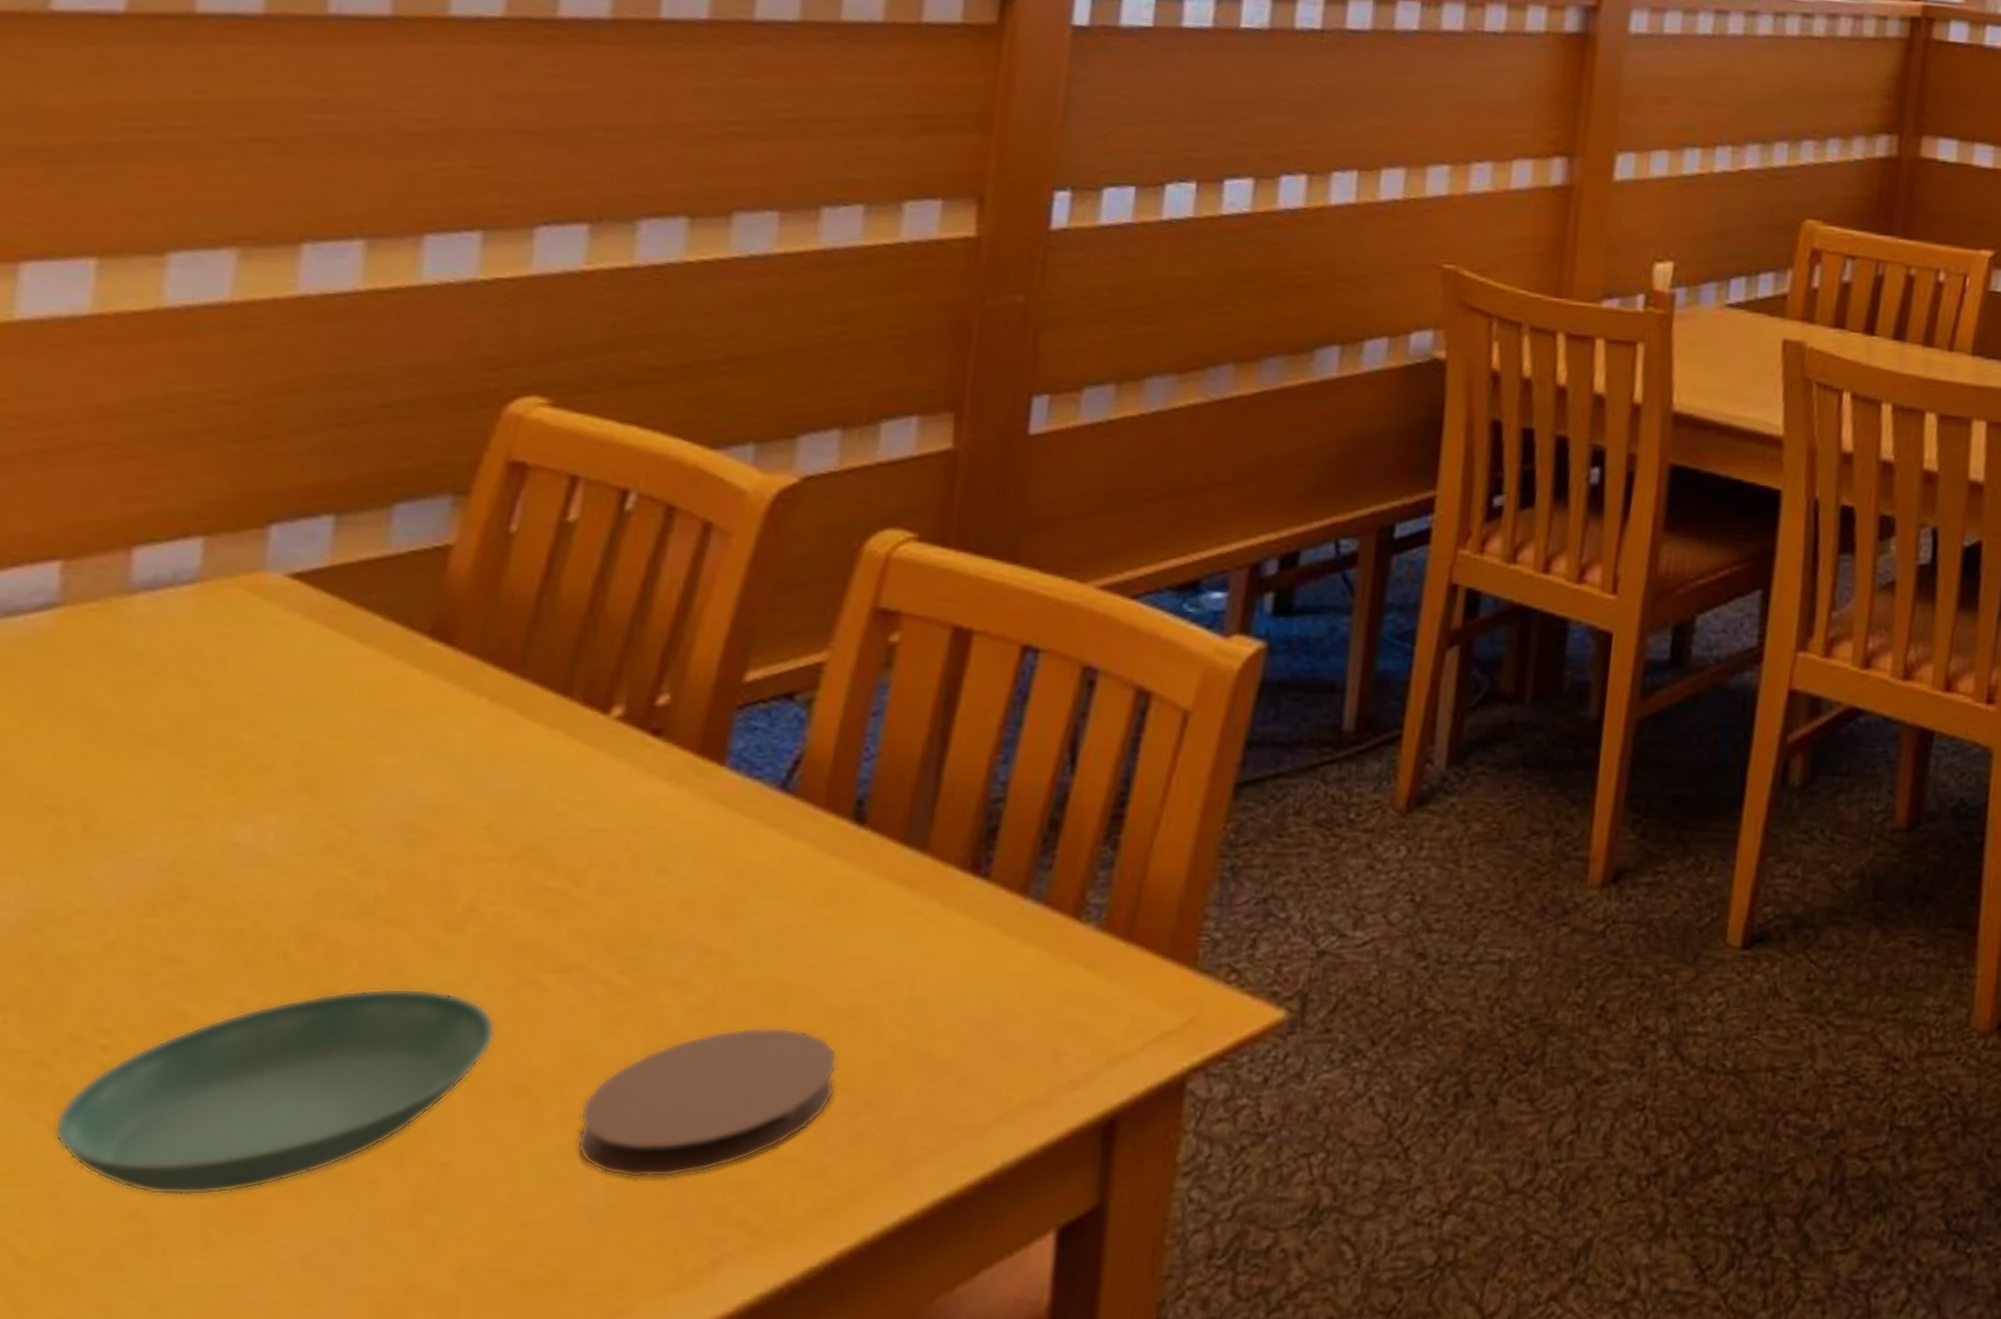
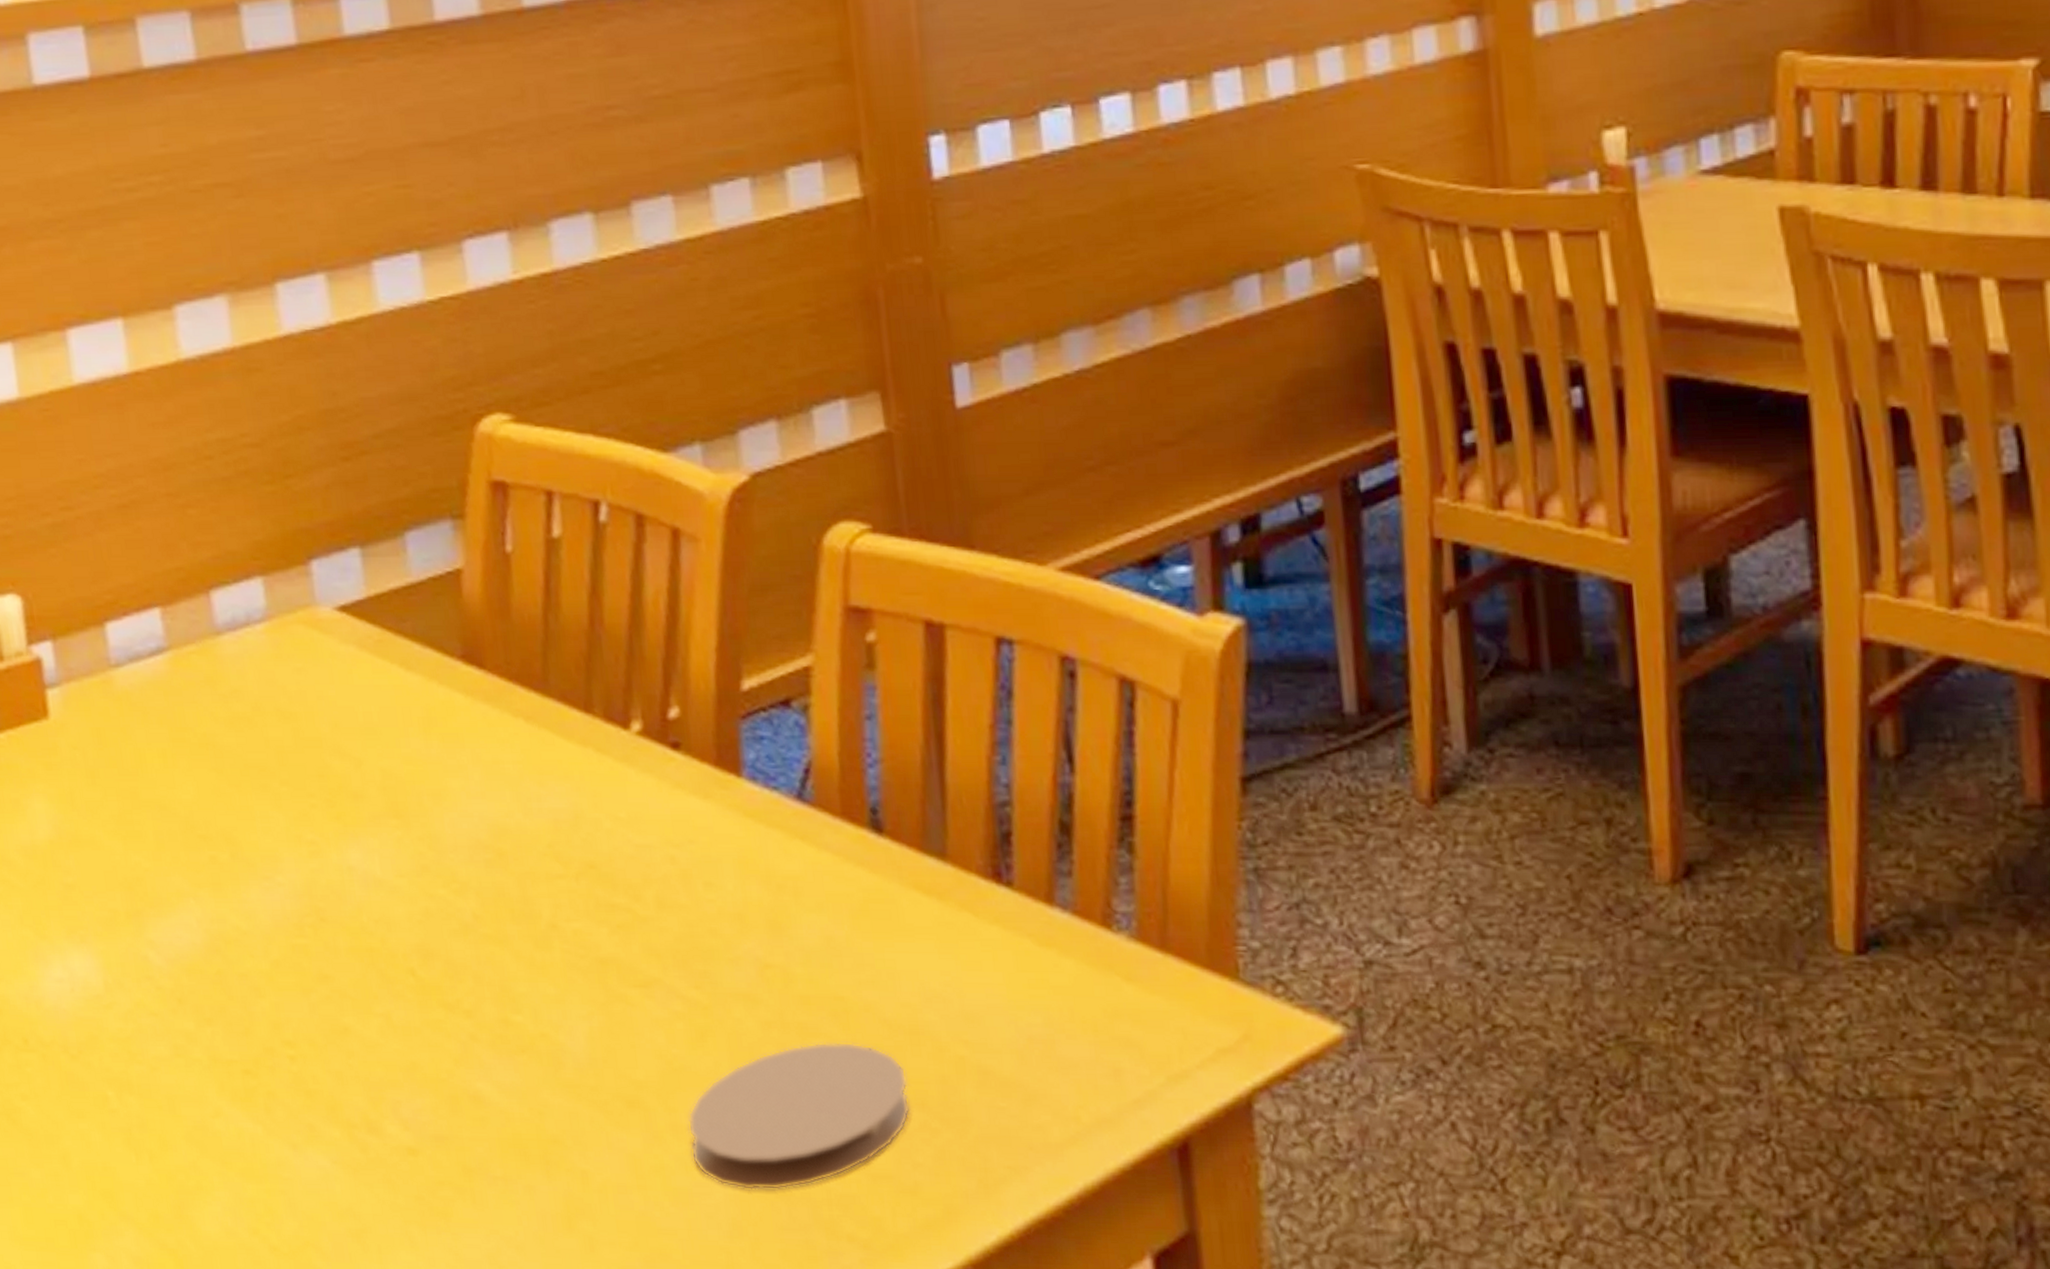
saucer: present [53,988,496,1196] -> none [270,1003,600,1196]

